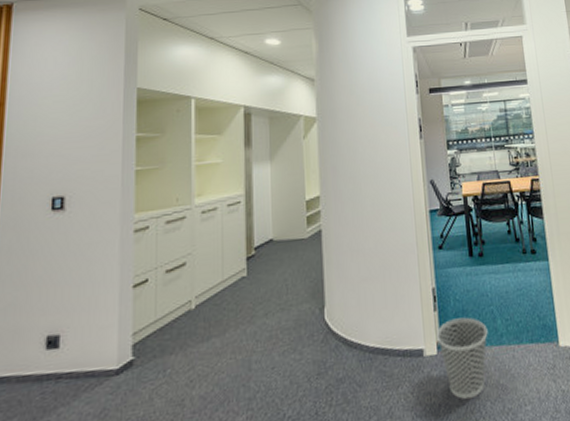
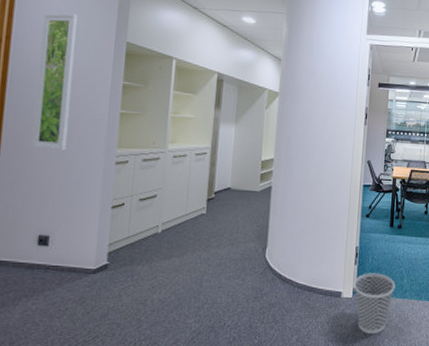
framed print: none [33,66,81,229] -> present [32,13,79,151]

